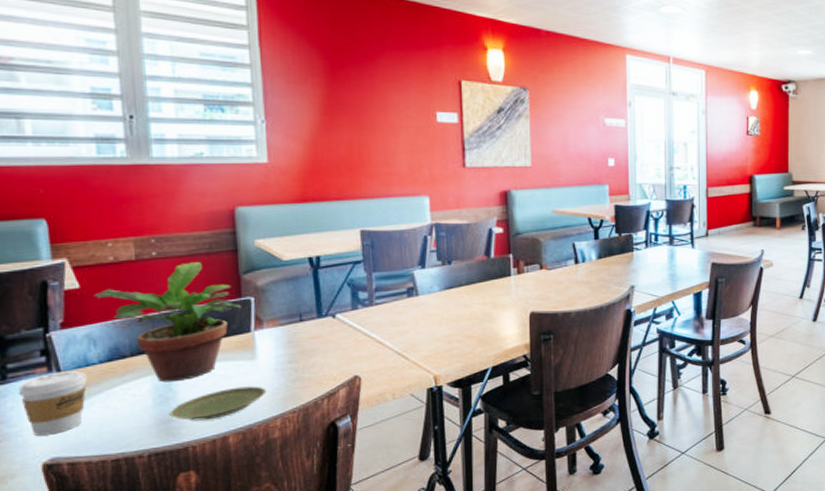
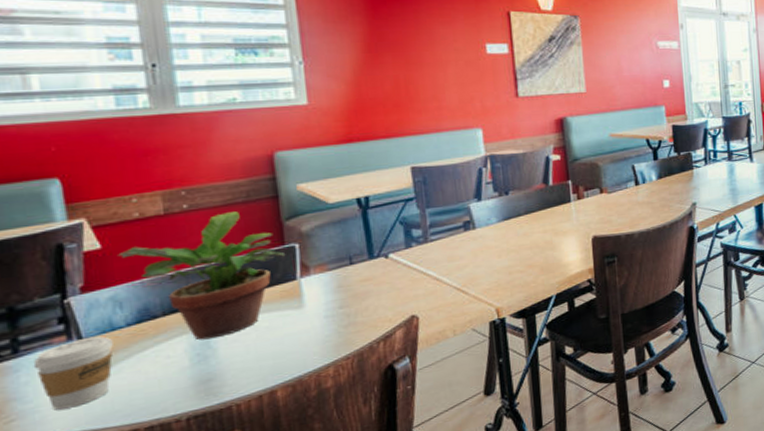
plate: present [169,386,267,421] -> none [209,335,317,378]

